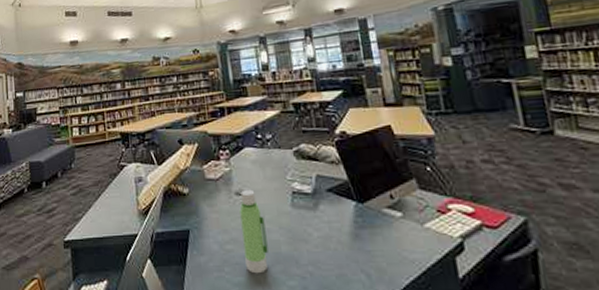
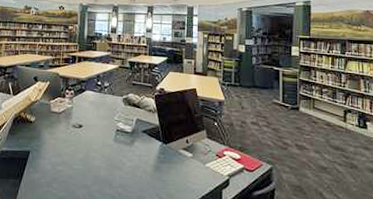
water bottle: present [240,189,268,274] -> none [70,123,92,191]

